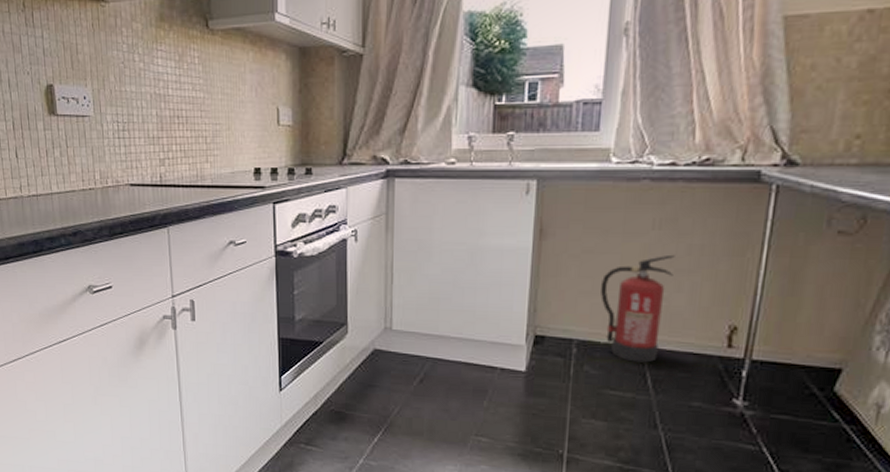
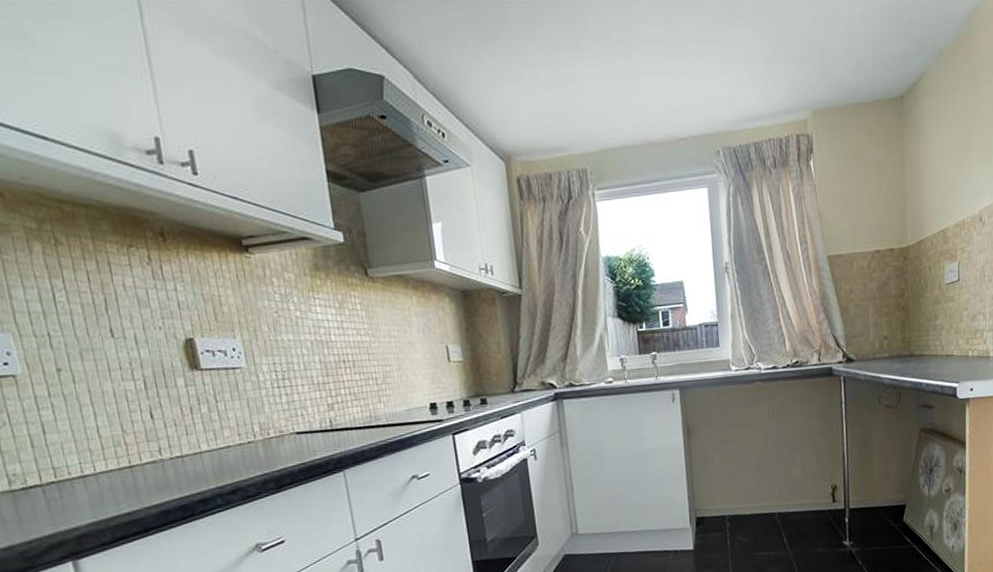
fire extinguisher: present [601,254,675,363] -> none [739,436,788,526]

